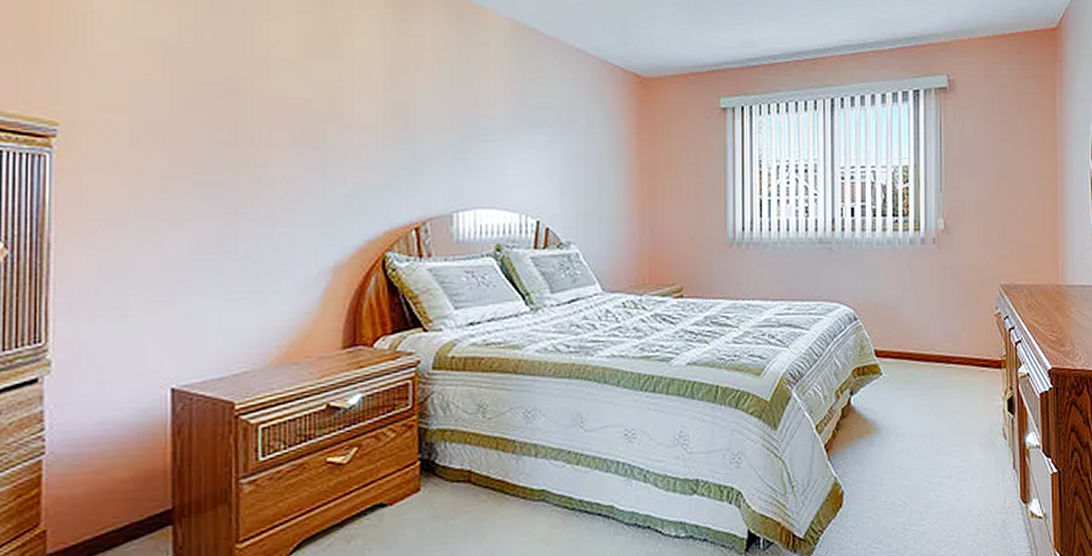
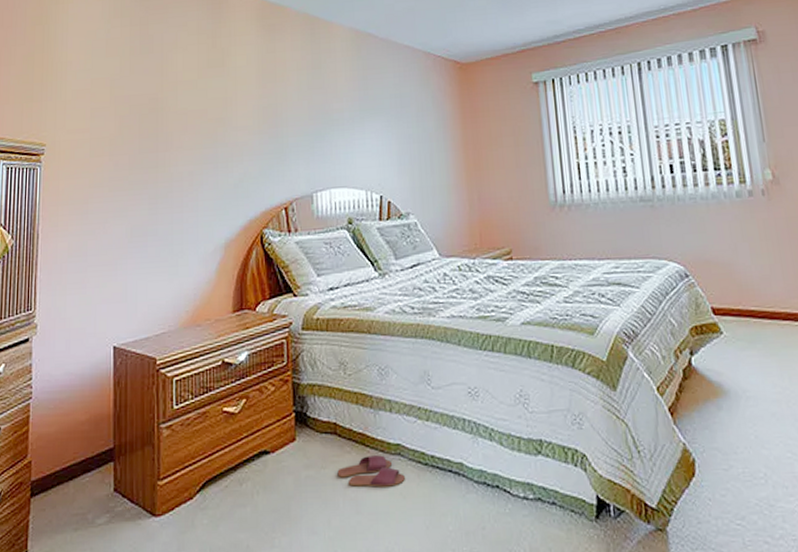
slippers: none [470,502,548,537] -> present [337,455,405,487]

